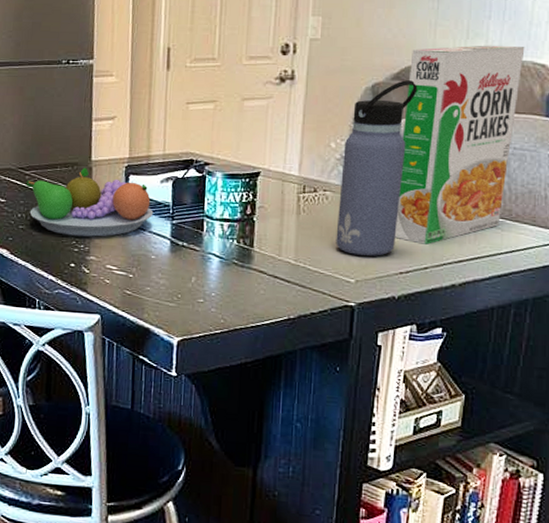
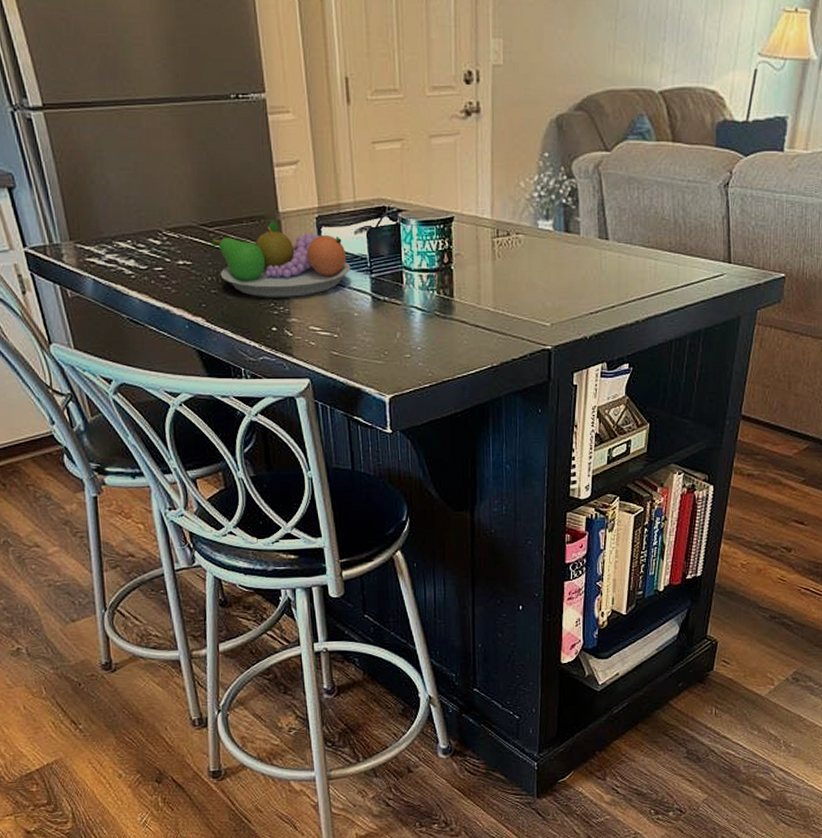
water bottle: present [336,80,418,256] -> none [530,111,599,298]
cereal box: present [395,45,525,245] -> none [584,70,697,283]

